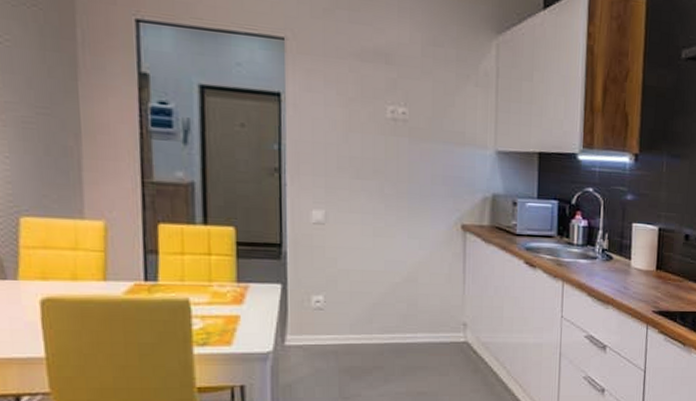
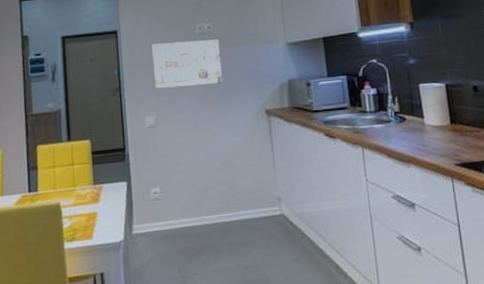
wall art: none [327,120,415,185] -> present [152,39,223,89]

